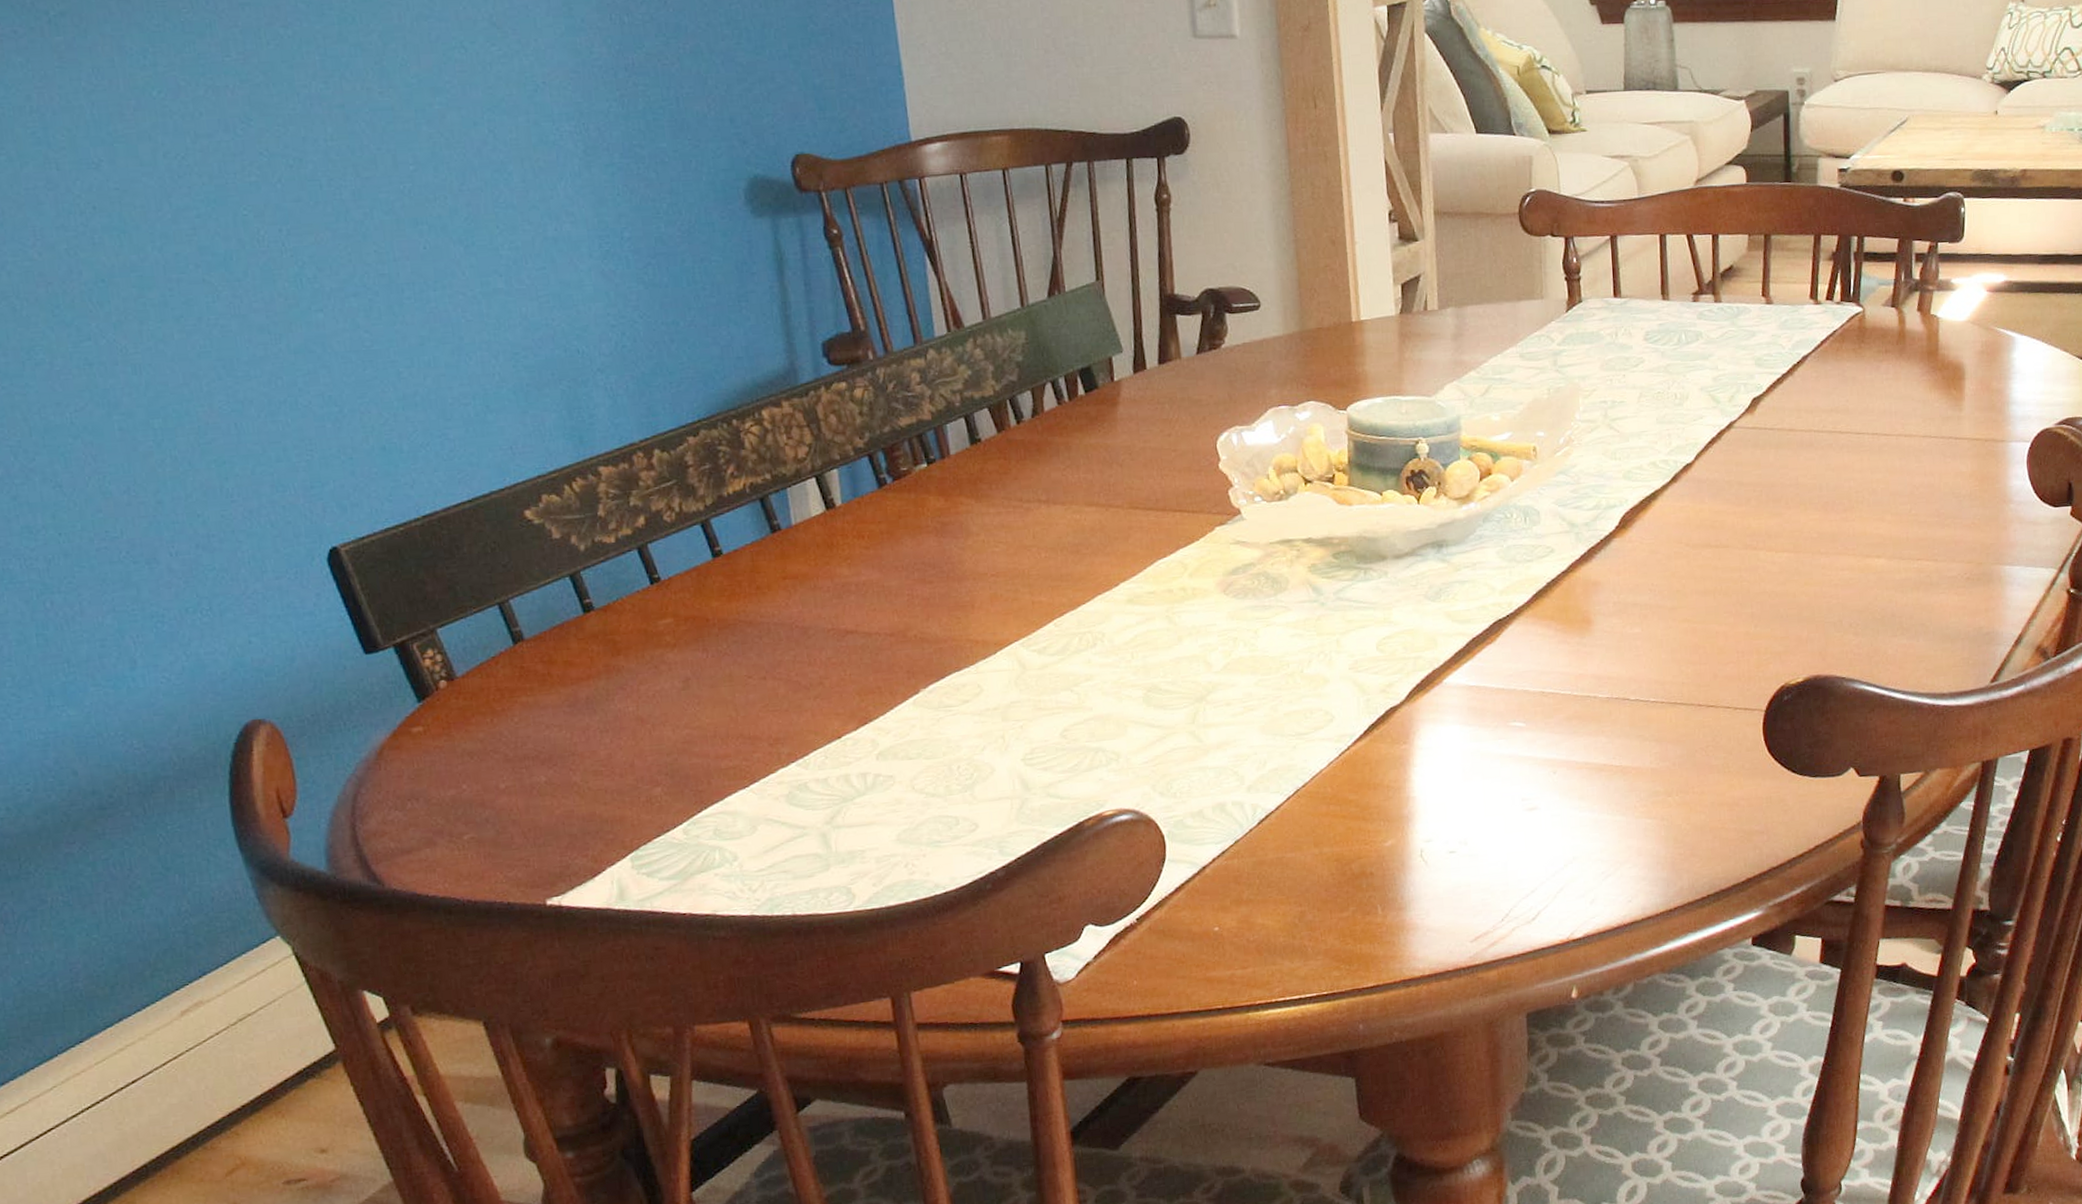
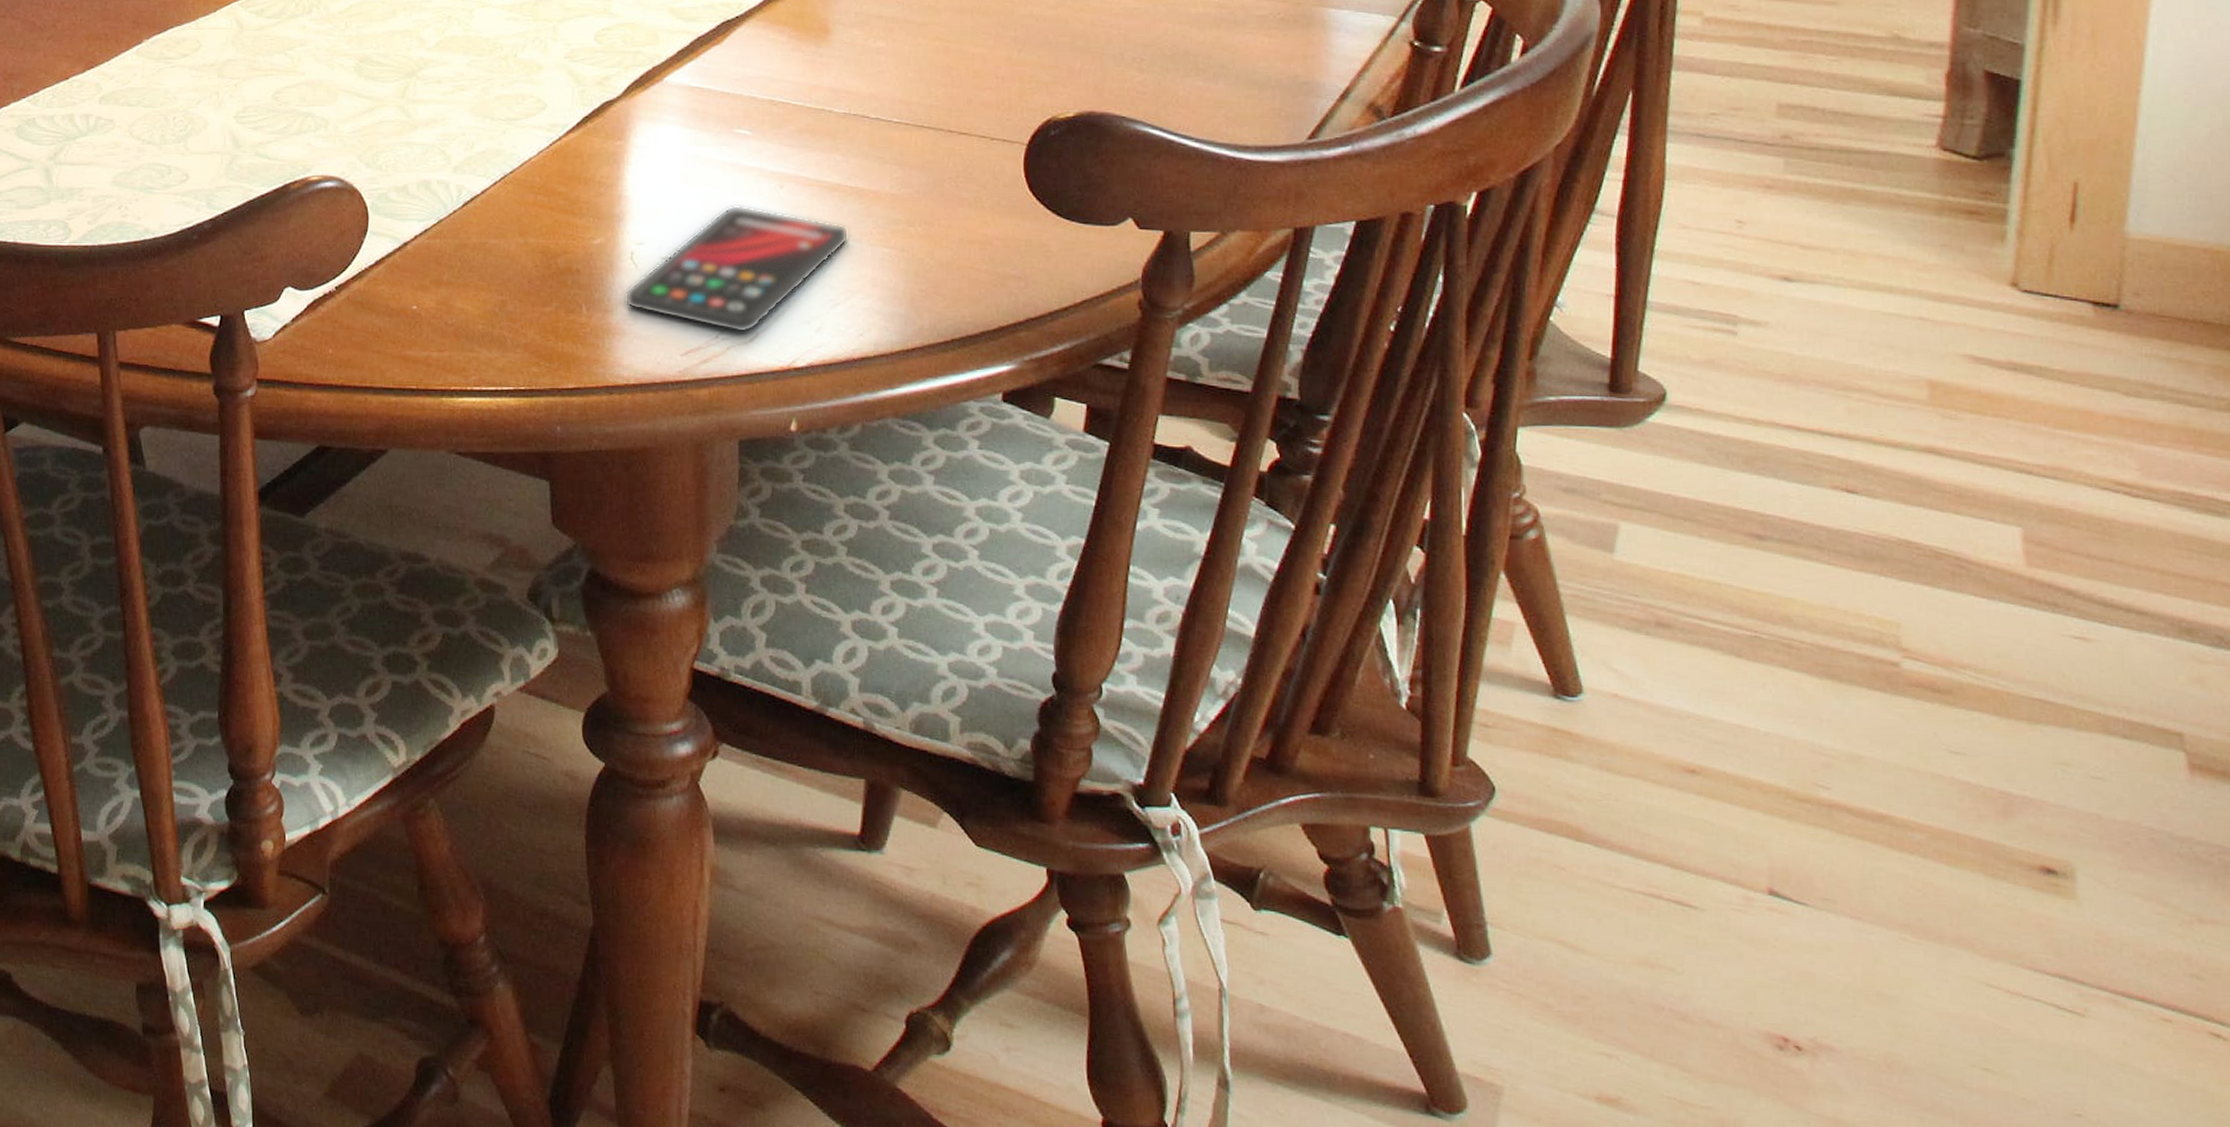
smartphone: none [1416,793,1616,914] -> present [624,205,849,333]

